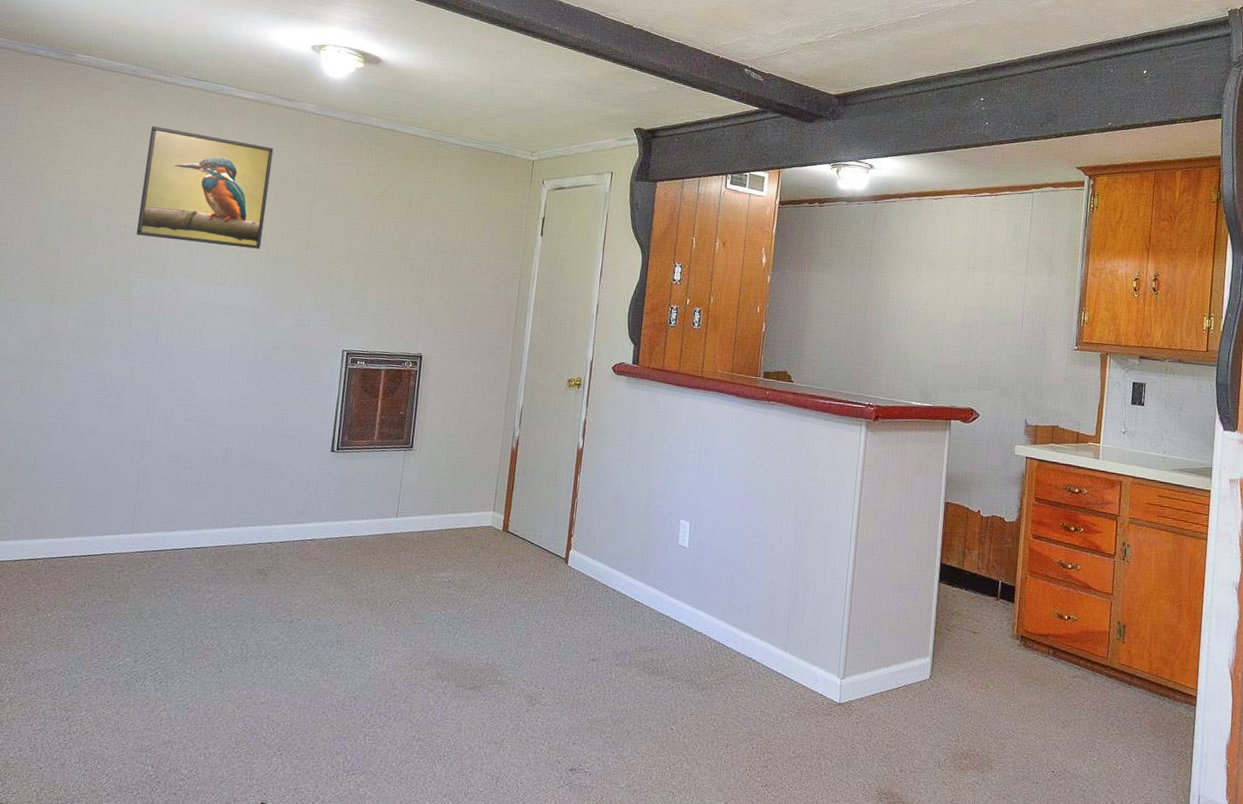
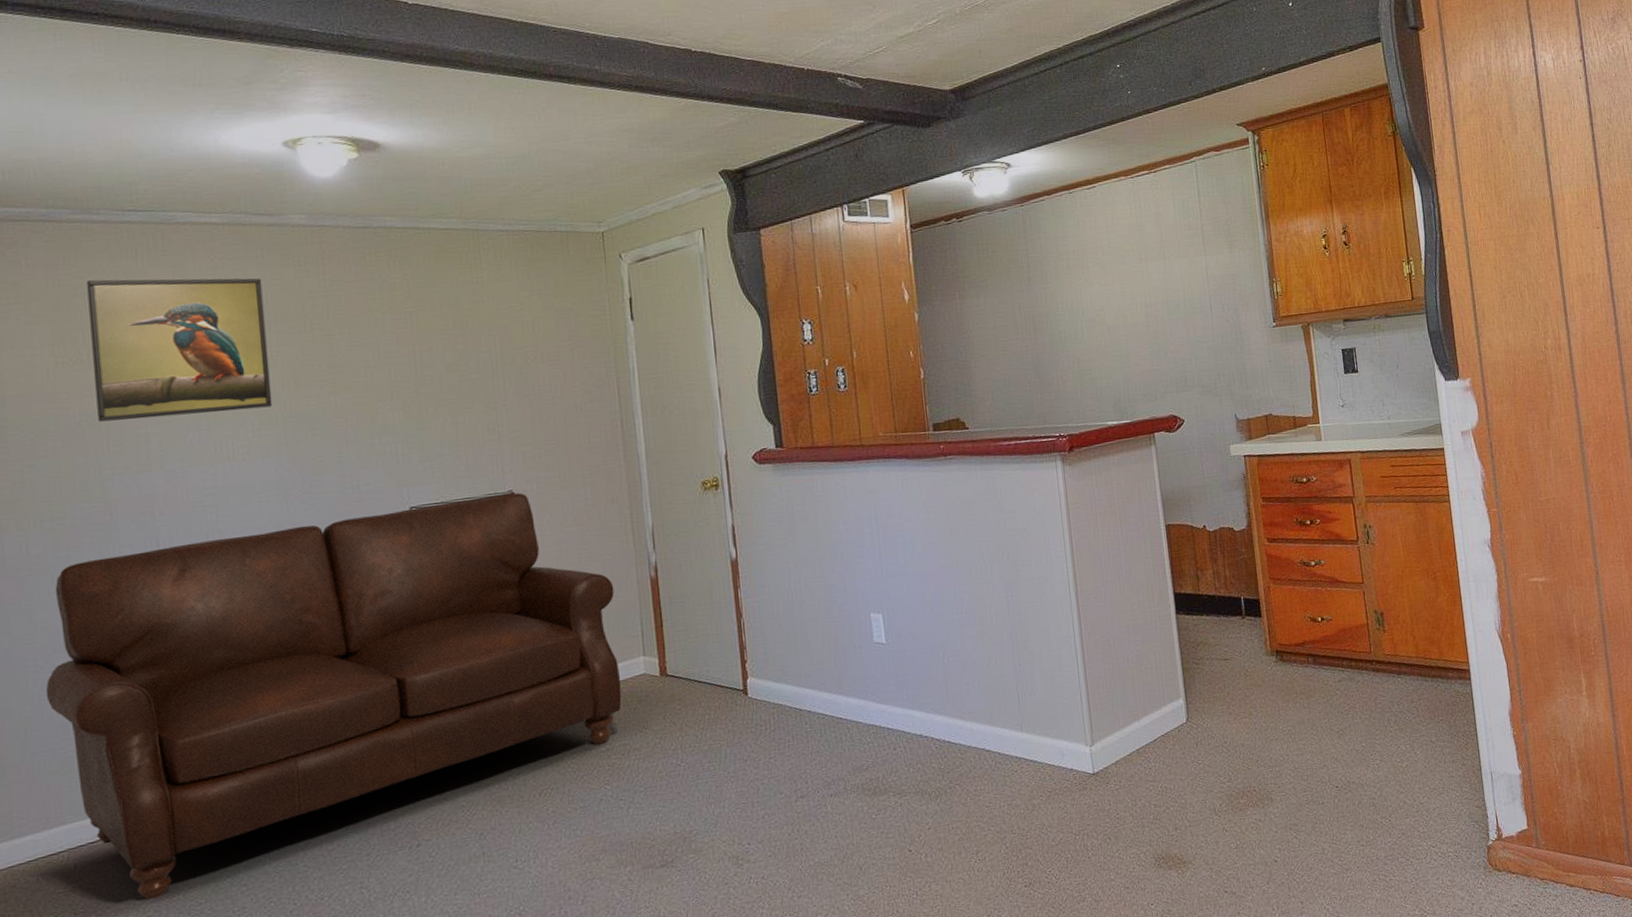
sofa: none [54,339,482,613] -> present [45,493,622,901]

